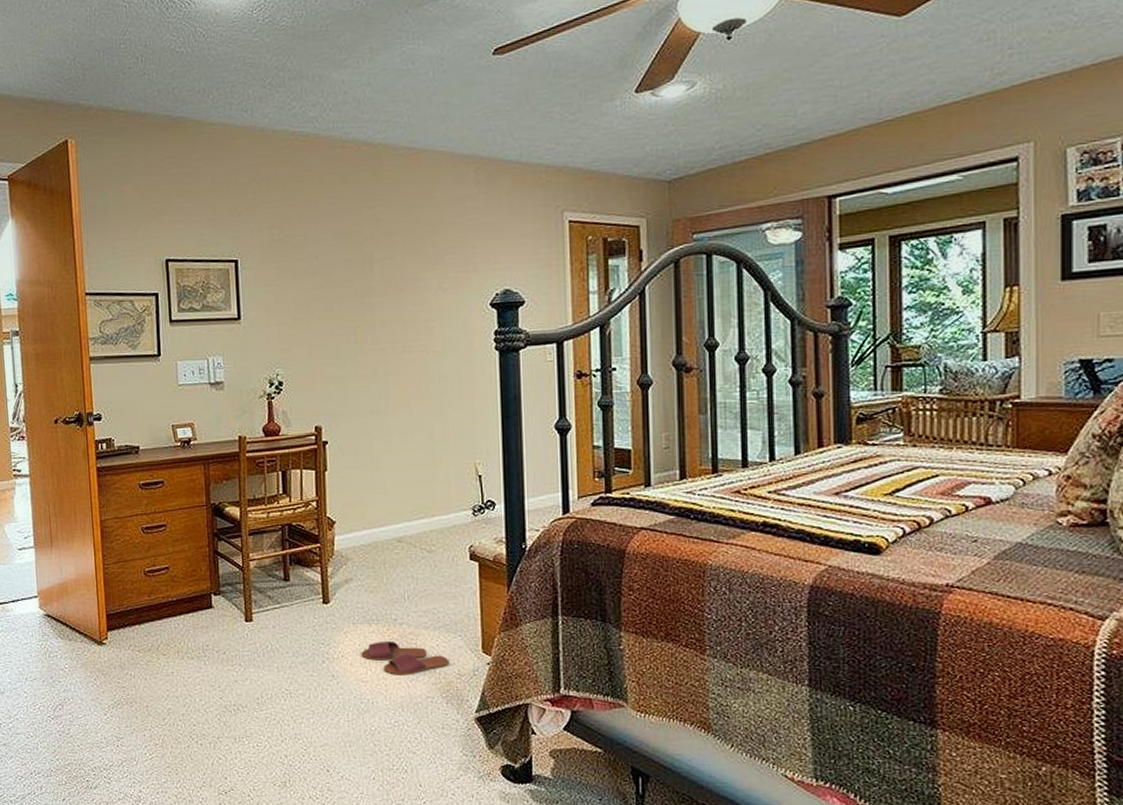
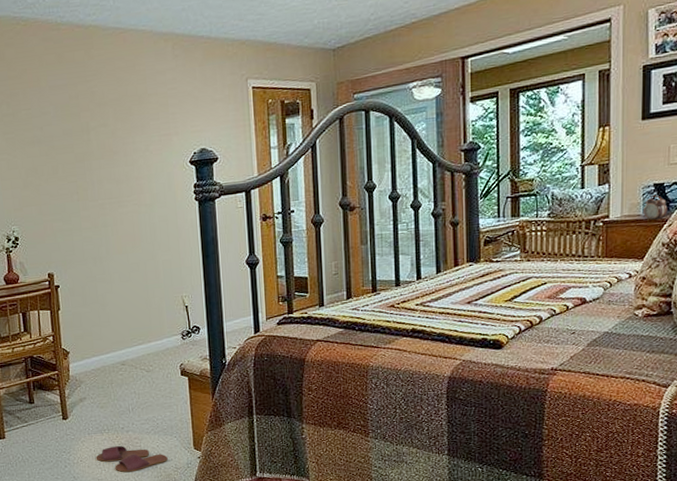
alarm clock: none [1066,374,1099,407] -> present [643,195,668,222]

